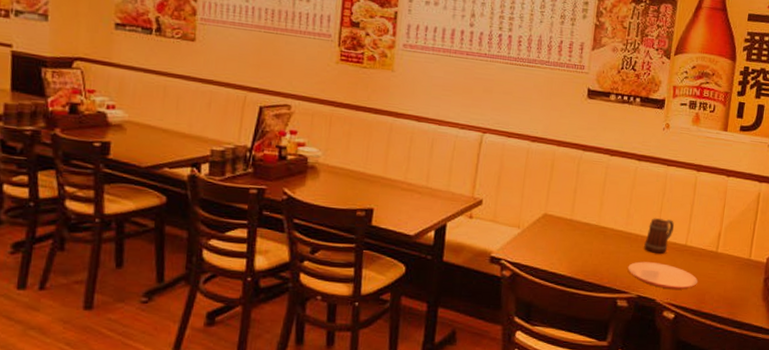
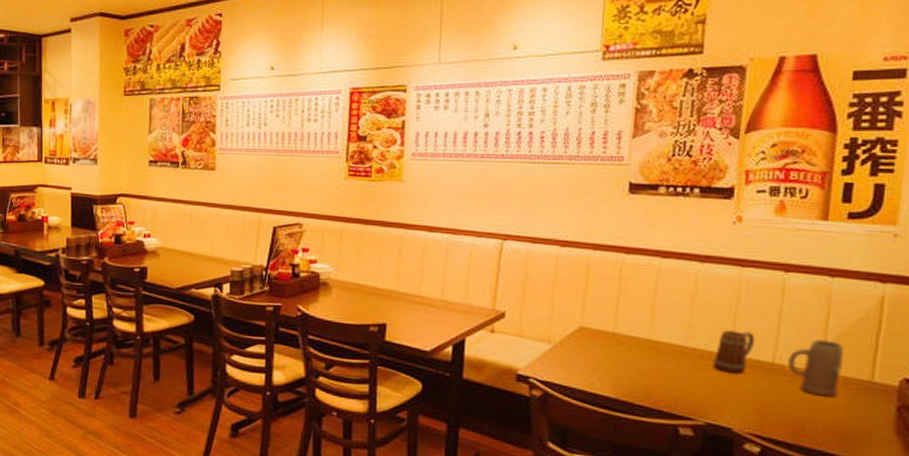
plate: present [628,261,698,290] -> none [691,382,793,418]
beer mug: none [695,225,733,272] -> present [787,338,844,397]

